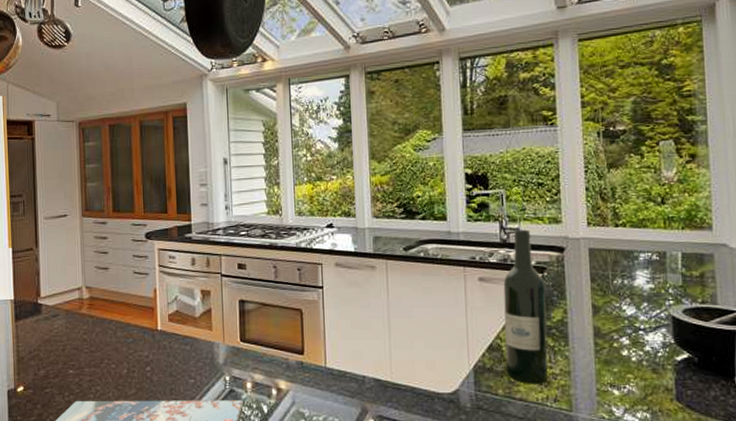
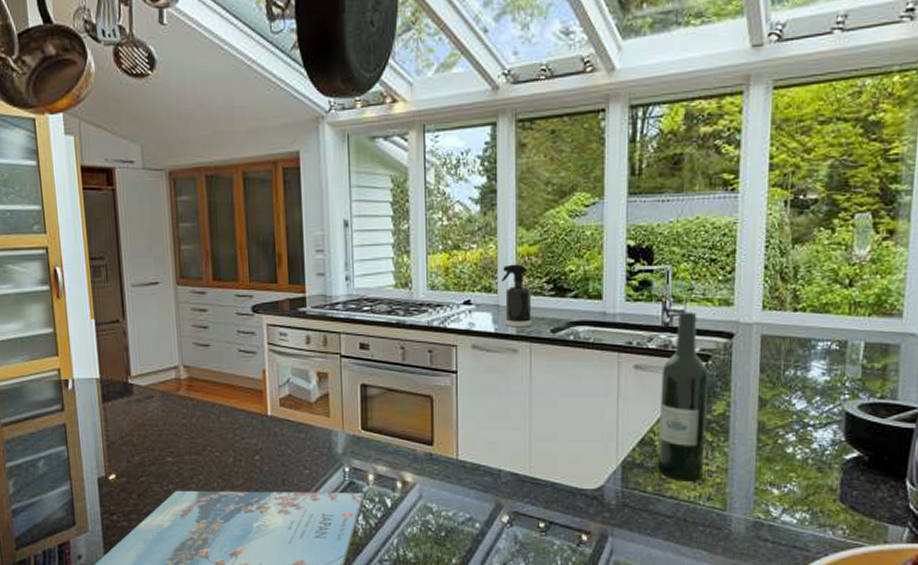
spray bottle: none [358,192,387,247] -> present [501,264,532,328]

